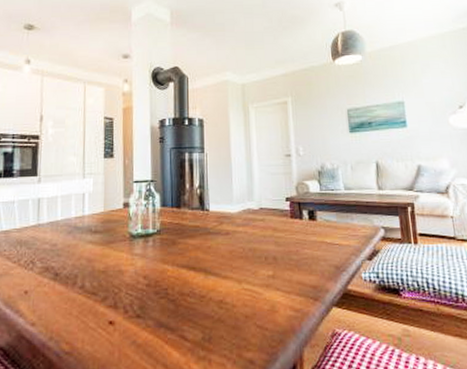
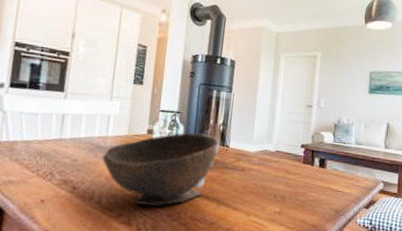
bowl: none [81,200,199,286] -> present [102,132,220,207]

